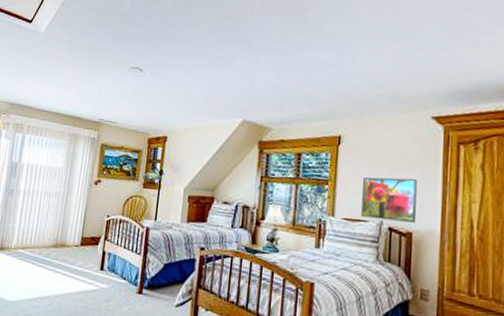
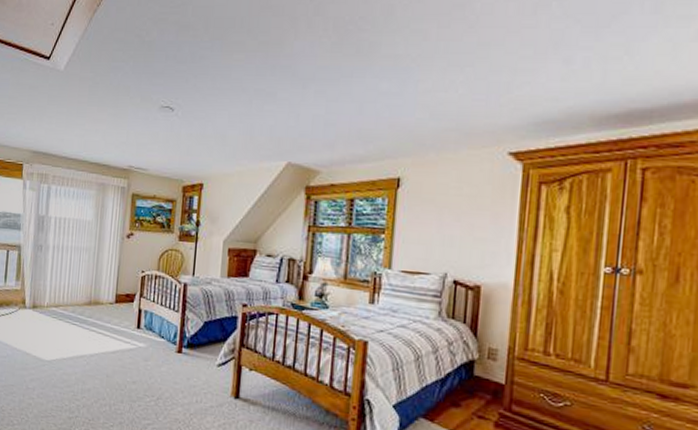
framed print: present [361,177,417,223] -> none [422,224,489,275]

